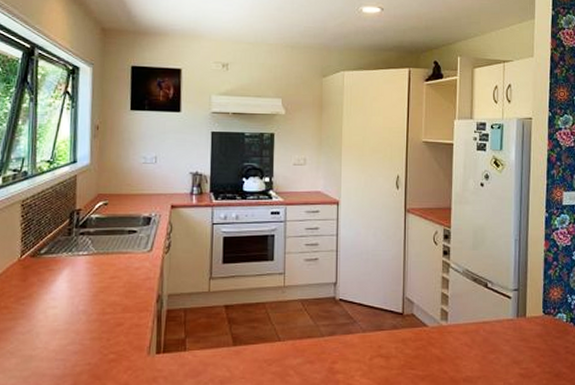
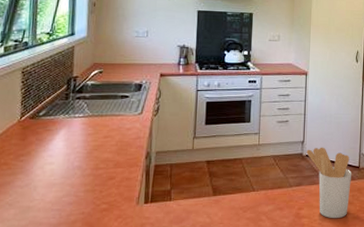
utensil holder: none [340,289,394,375] -> present [306,147,351,219]

